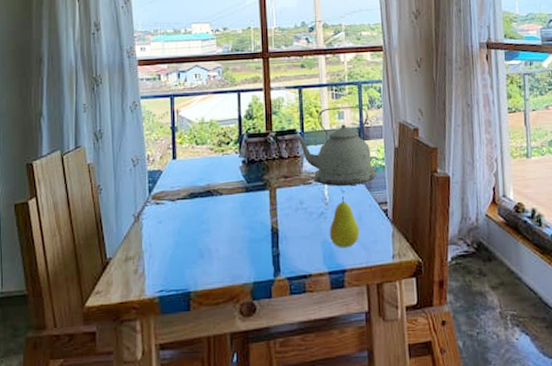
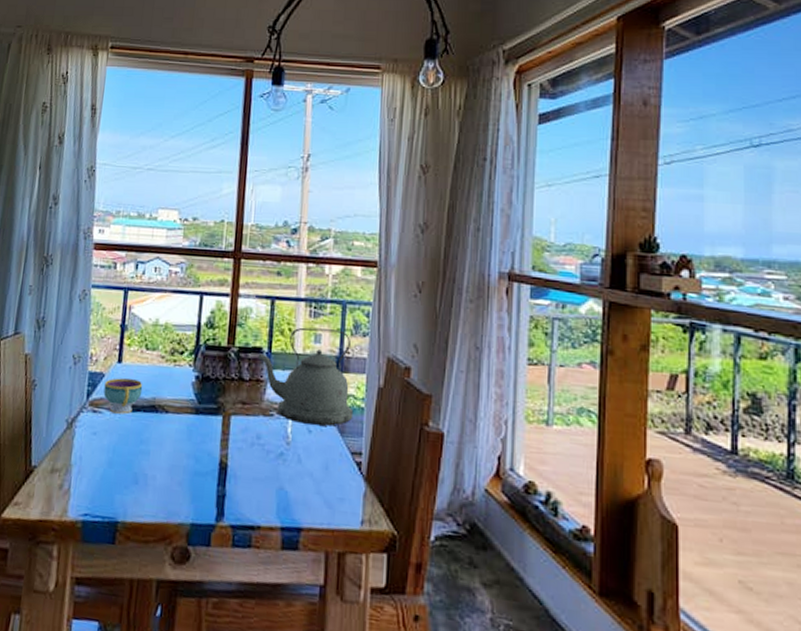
teacup: none [163,171,198,203] -> present [103,378,143,414]
fruit: present [329,196,360,248] -> none [287,436,325,502]

